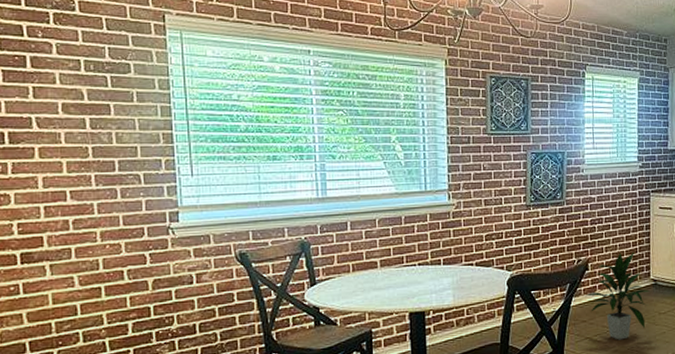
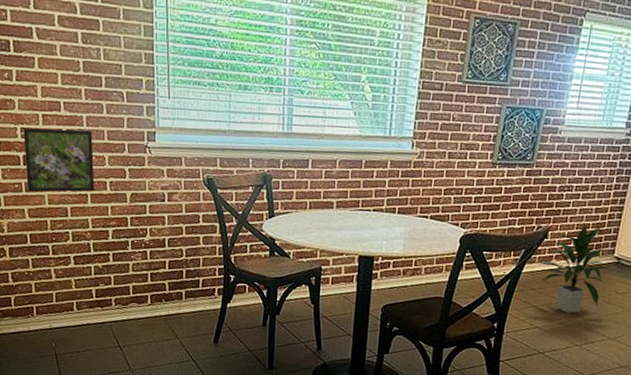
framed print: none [21,218,110,293] -> present [23,127,95,192]

